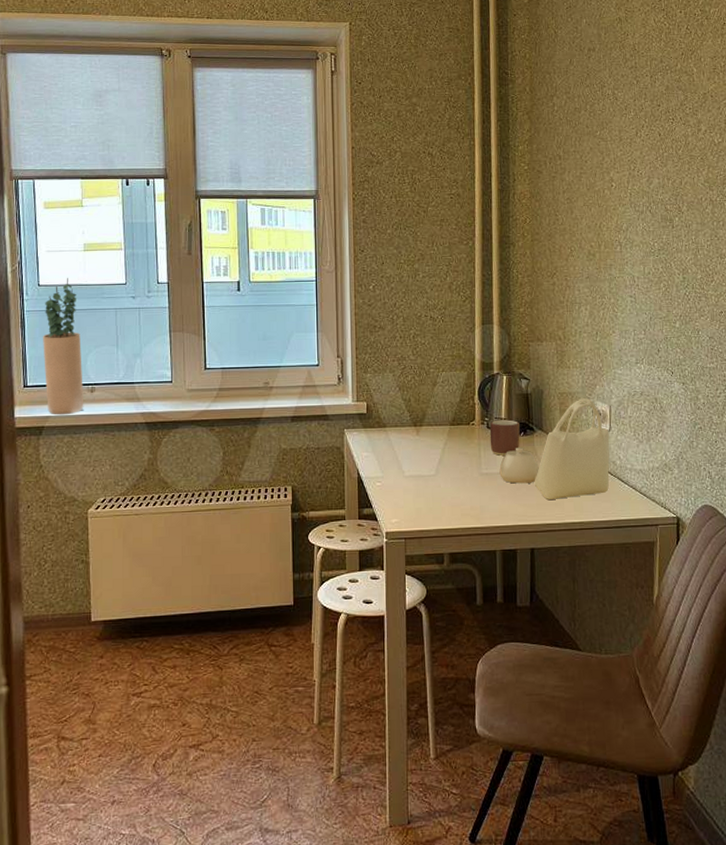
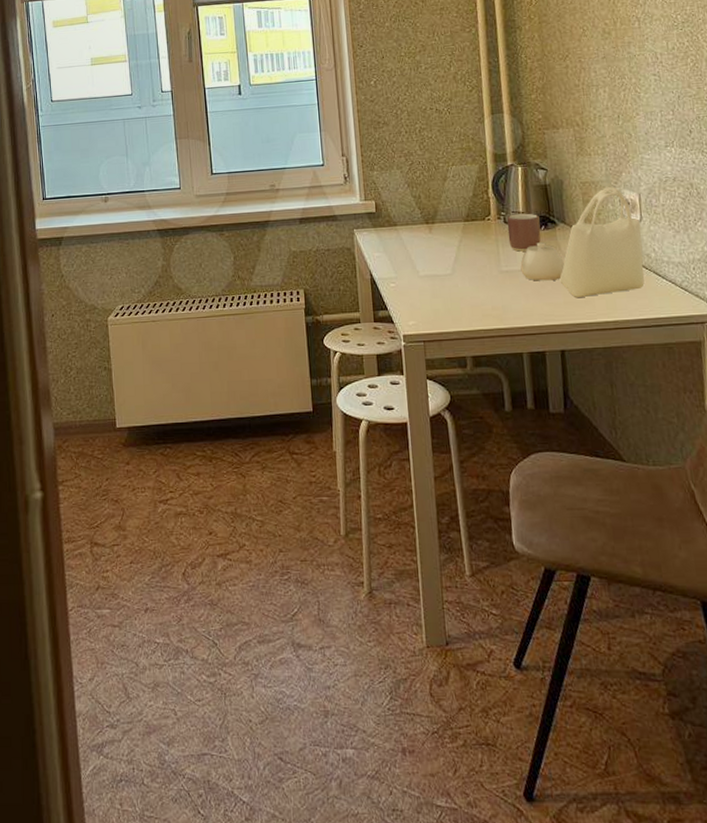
vase: present [43,278,84,416] -> none [58,92,99,226]

